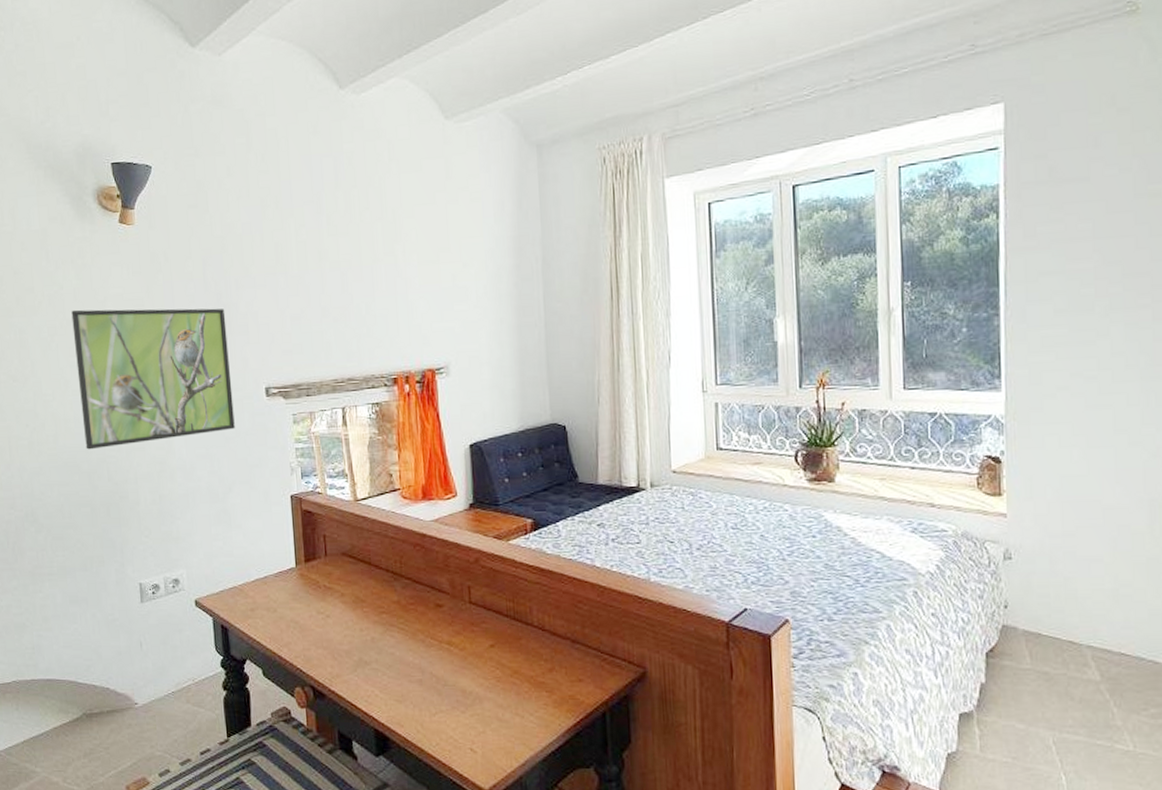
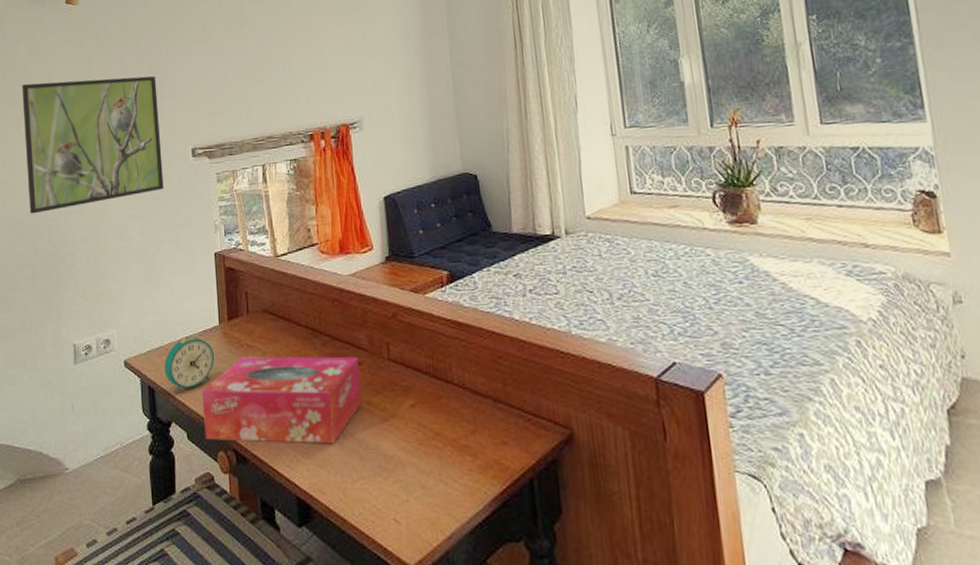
alarm clock: none [237,576,291,632] -> present [164,335,215,393]
tissue box: none [278,598,442,681] -> present [202,356,362,444]

